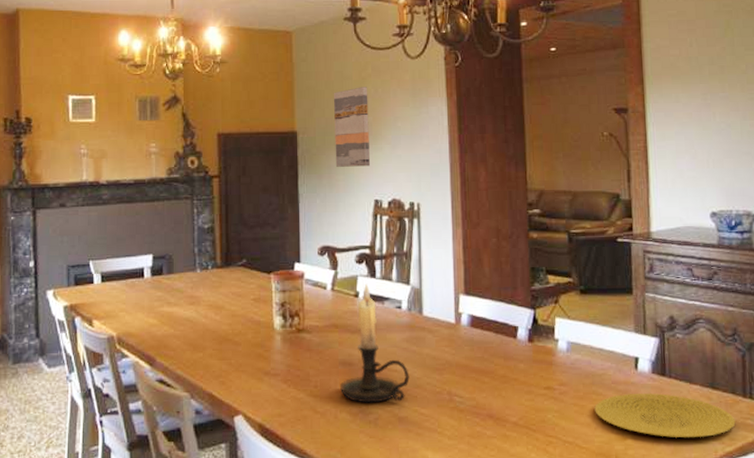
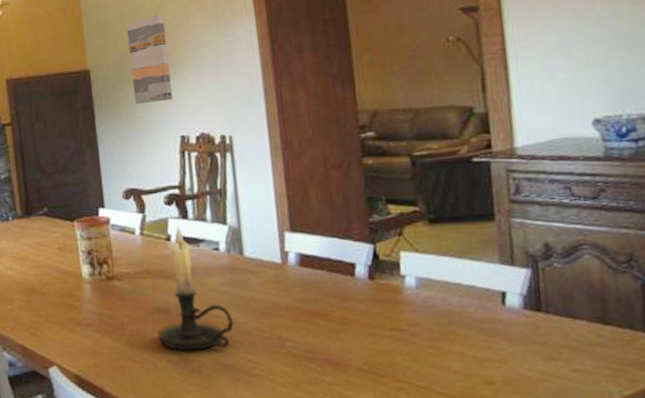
plate: present [594,392,736,438] -> none [453,330,636,381]

